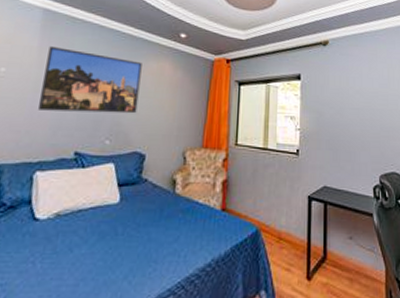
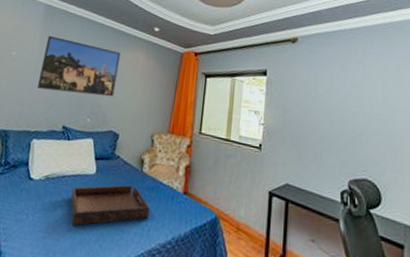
serving tray: none [89,209,186,266] -> present [70,184,150,226]

